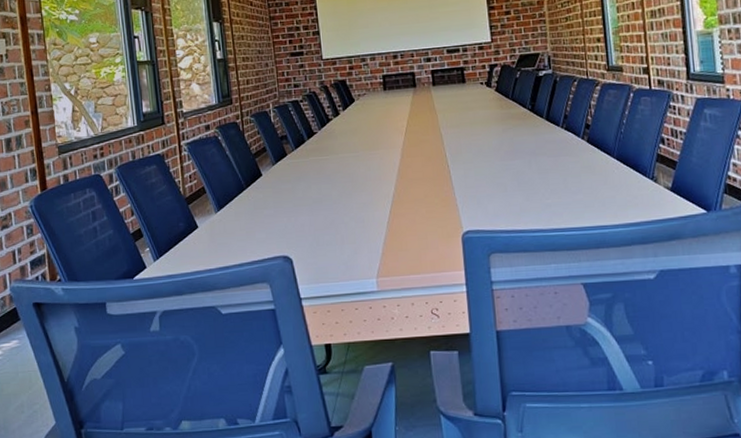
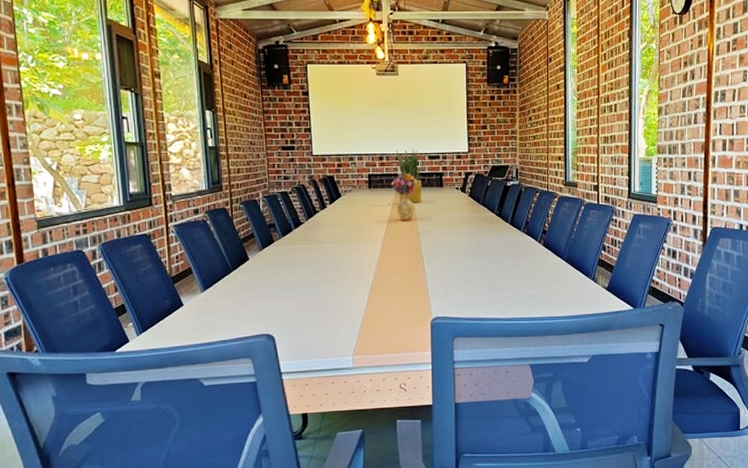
flower arrangement: none [408,68,439,125] -> present [391,171,419,222]
planter: none [411,43,443,103] -> present [396,148,424,203]

